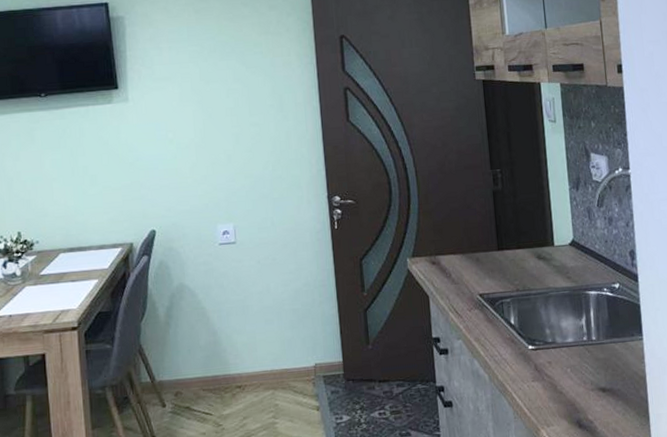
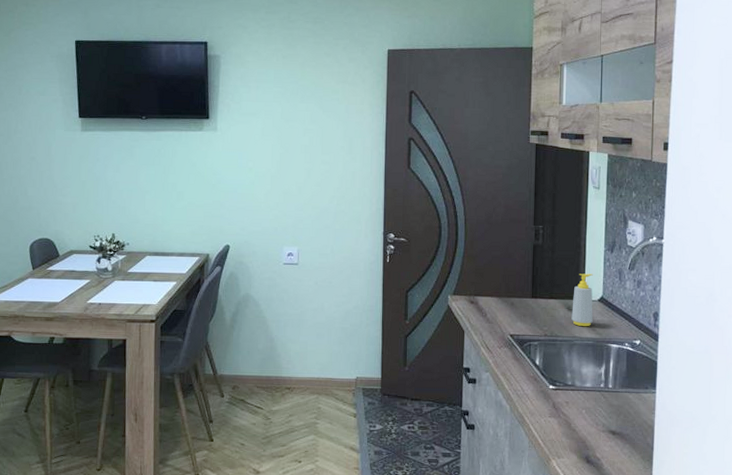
soap bottle: none [542,216,566,276] -> present [571,273,593,326]

